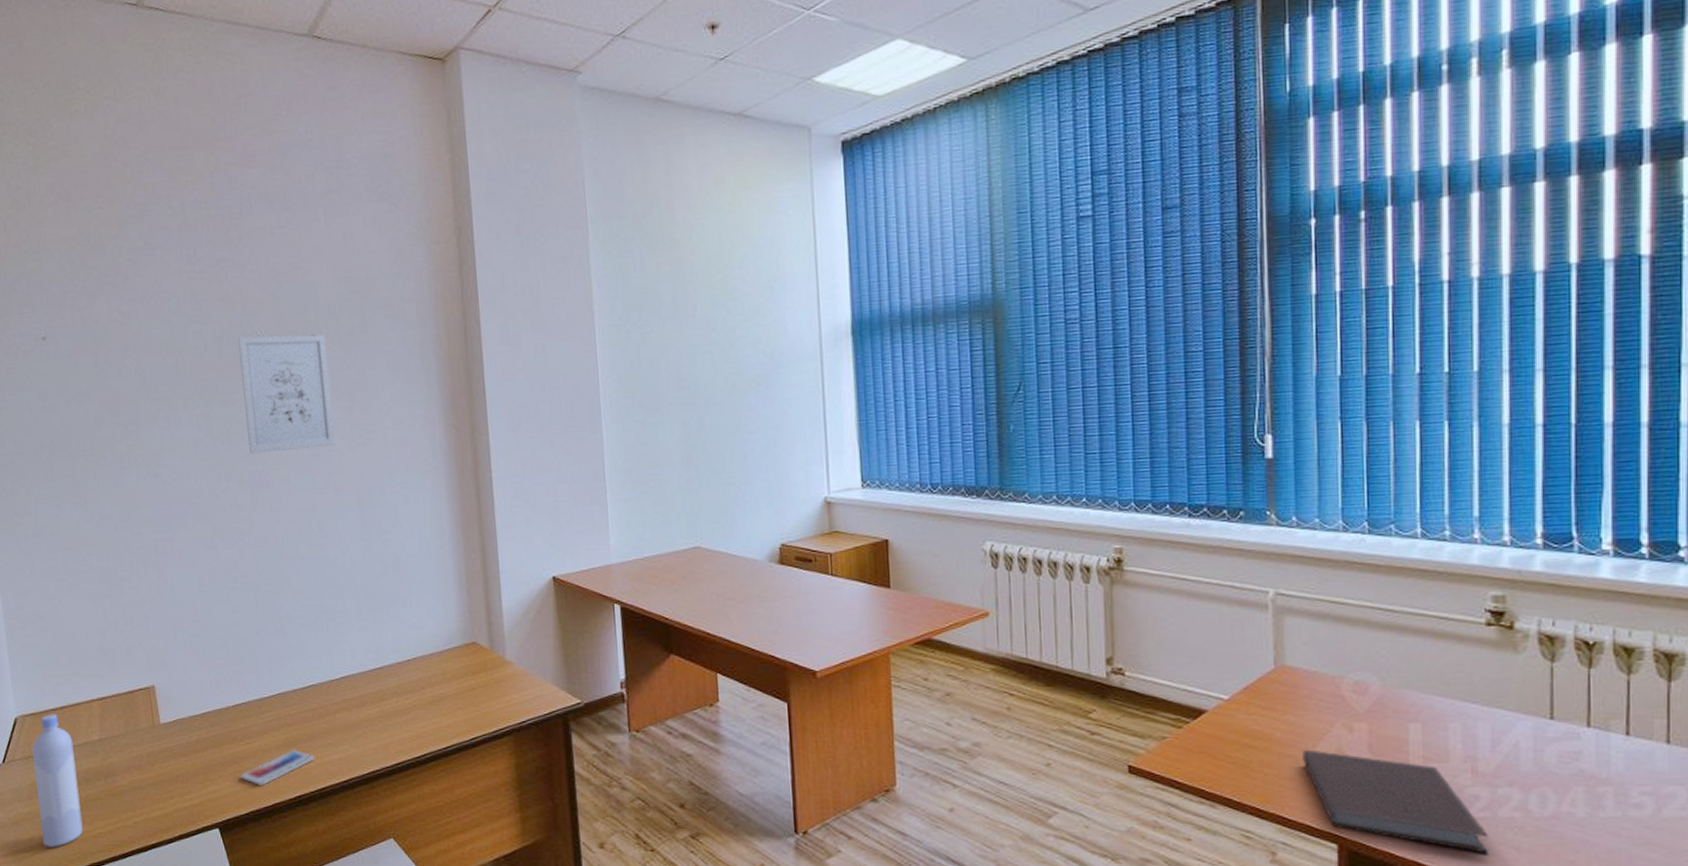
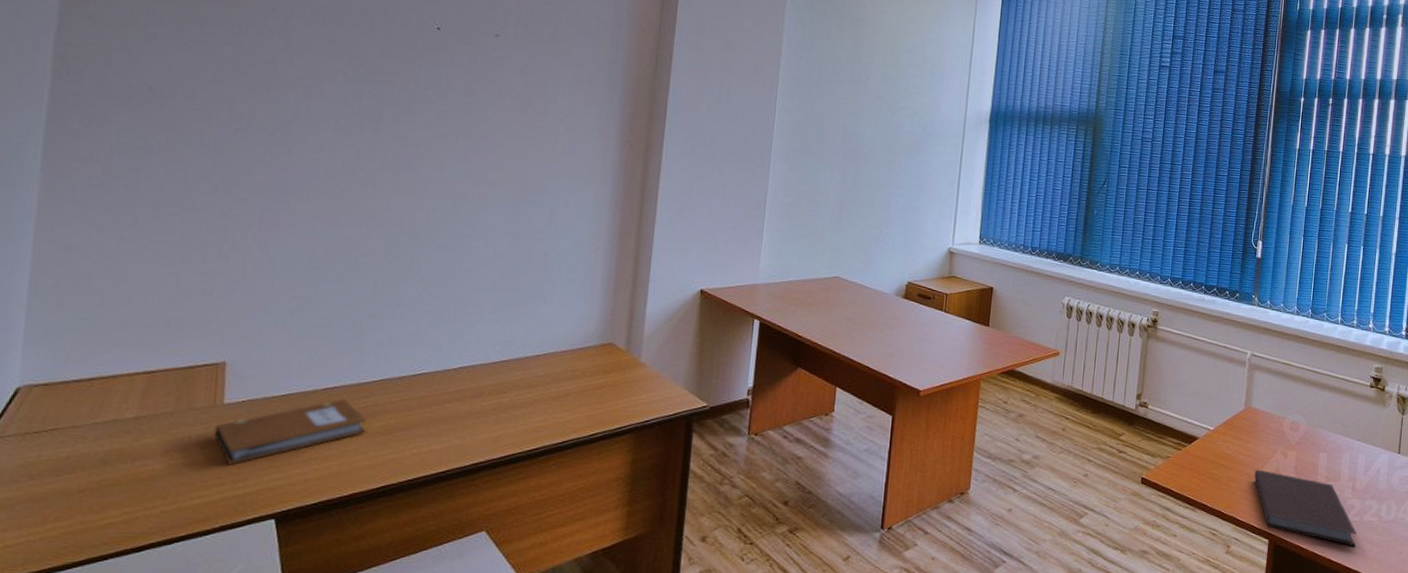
bottle: present [32,713,83,847] -> none [23,385,97,539]
notebook: none [158,714,274,780] -> present [214,399,367,465]
wall art: present [238,334,335,454] -> none [401,21,510,142]
smartphone: present [240,750,314,785] -> none [315,438,410,474]

